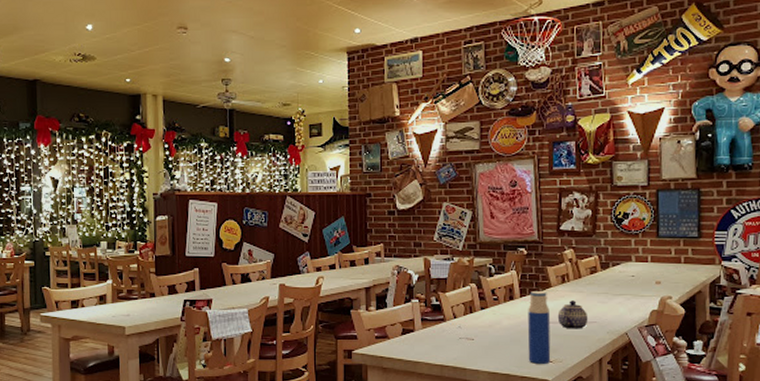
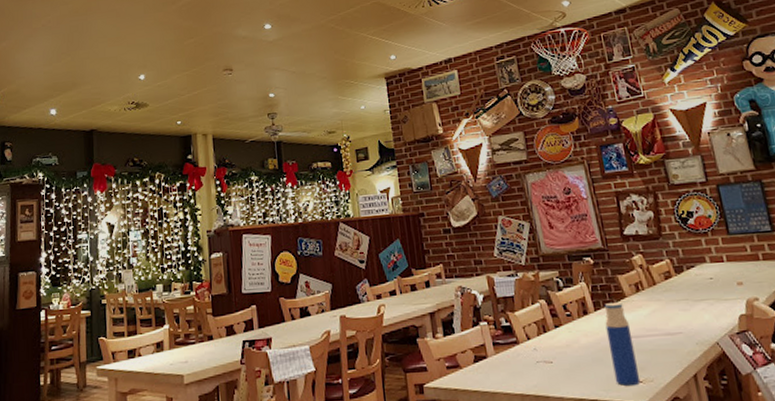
teapot: present [557,301,588,329] -> none [638,310,673,343]

